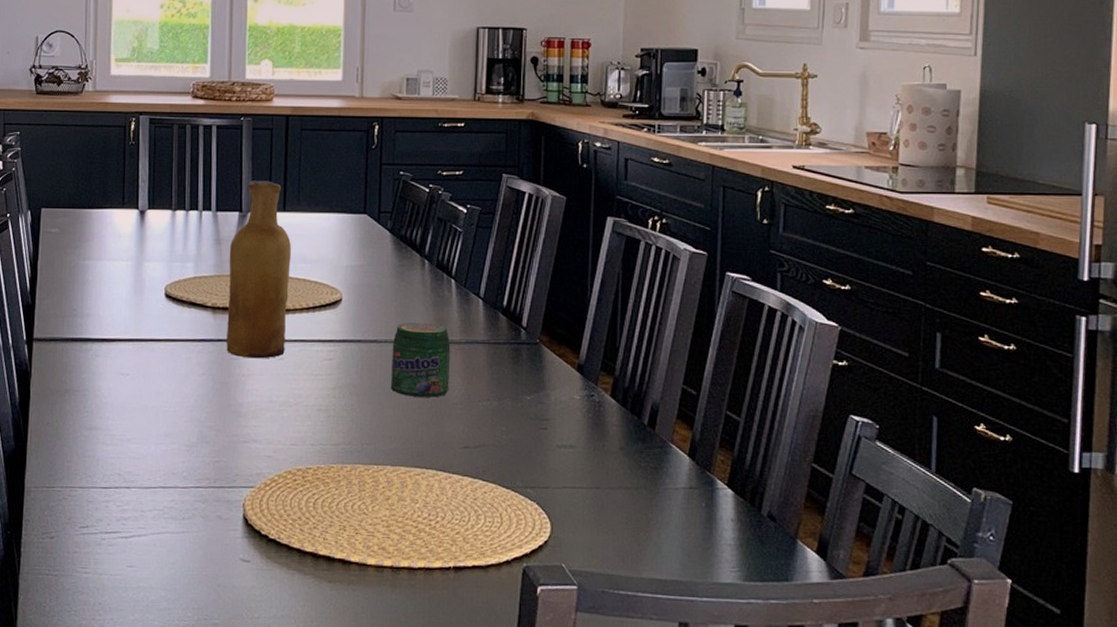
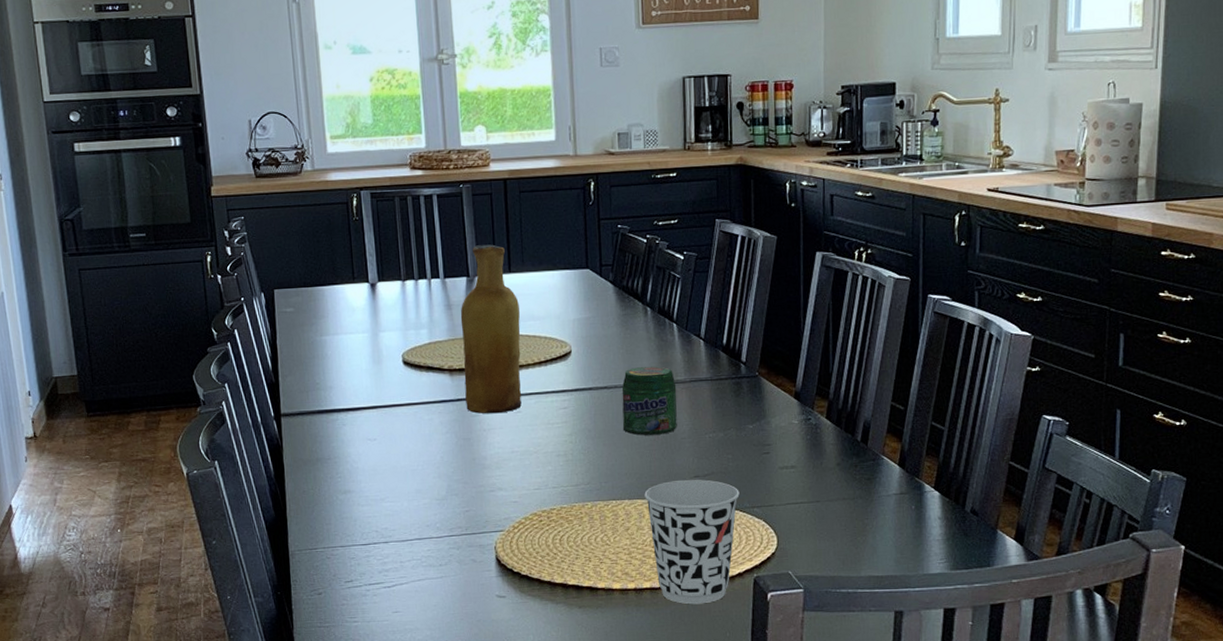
cup: none [409,449,512,592] -> present [644,479,740,604]

